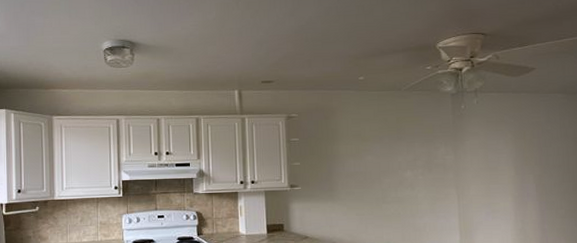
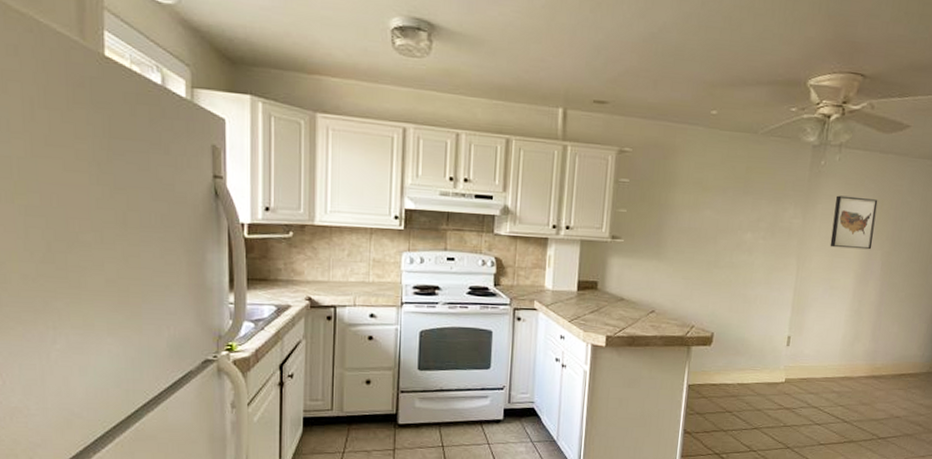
wall art: none [481,131,523,176] -> present [830,195,878,250]

